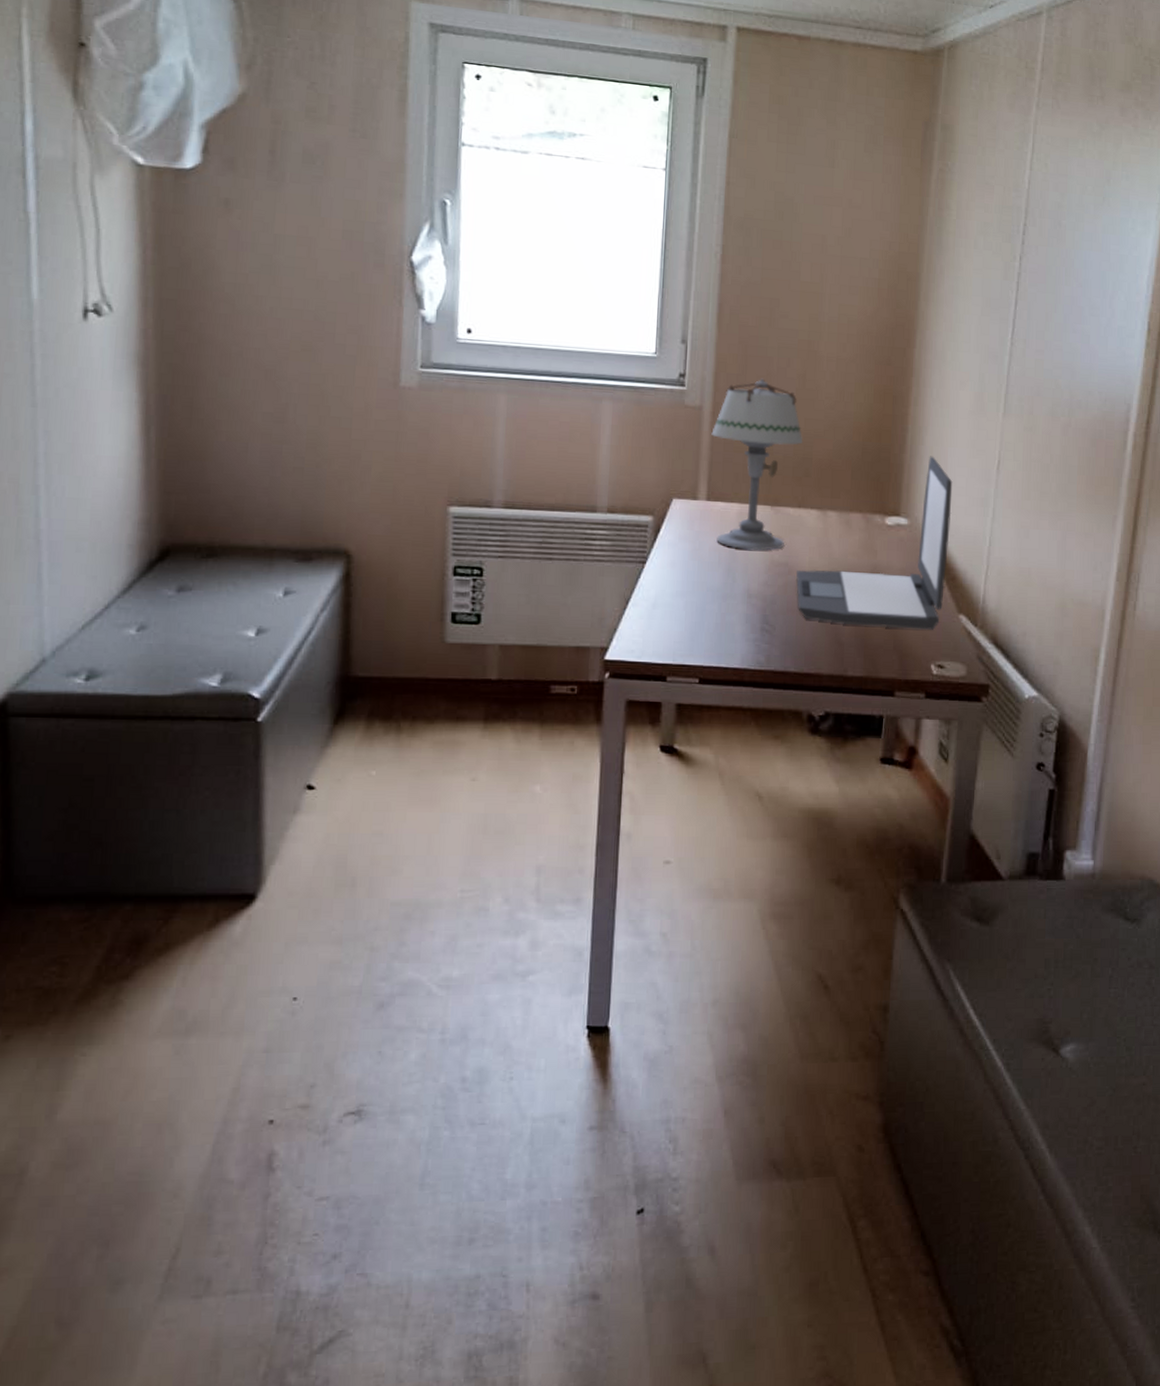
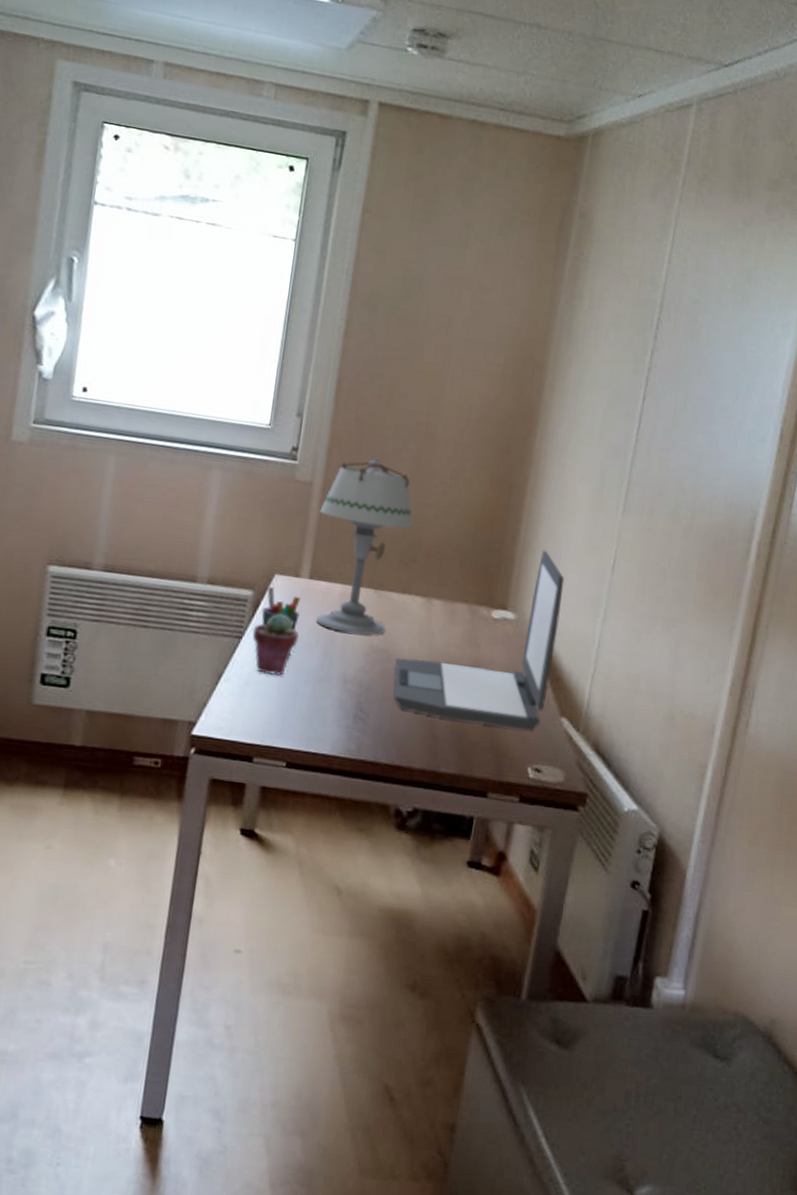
potted succulent: none [655,536,701,596] -> present [252,613,299,675]
pen holder: none [663,510,700,551] -> present [261,586,301,630]

